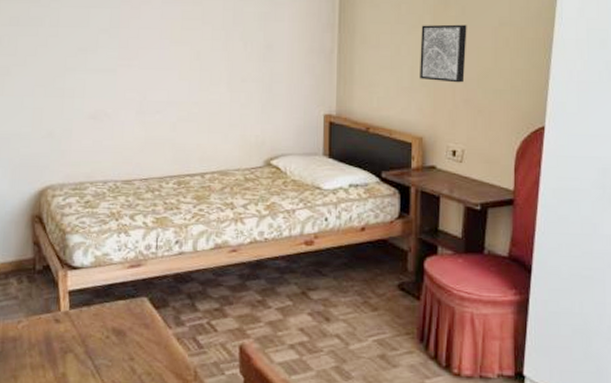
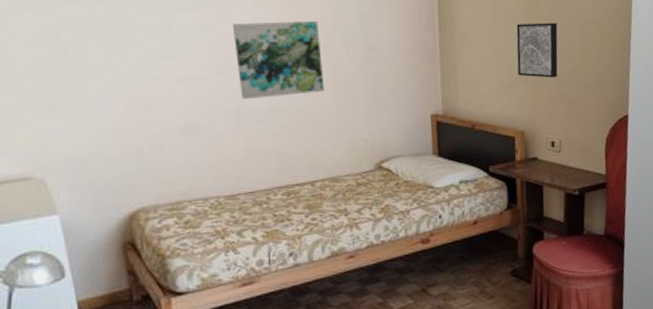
wall art: none [141,19,221,91] -> present [232,21,325,100]

